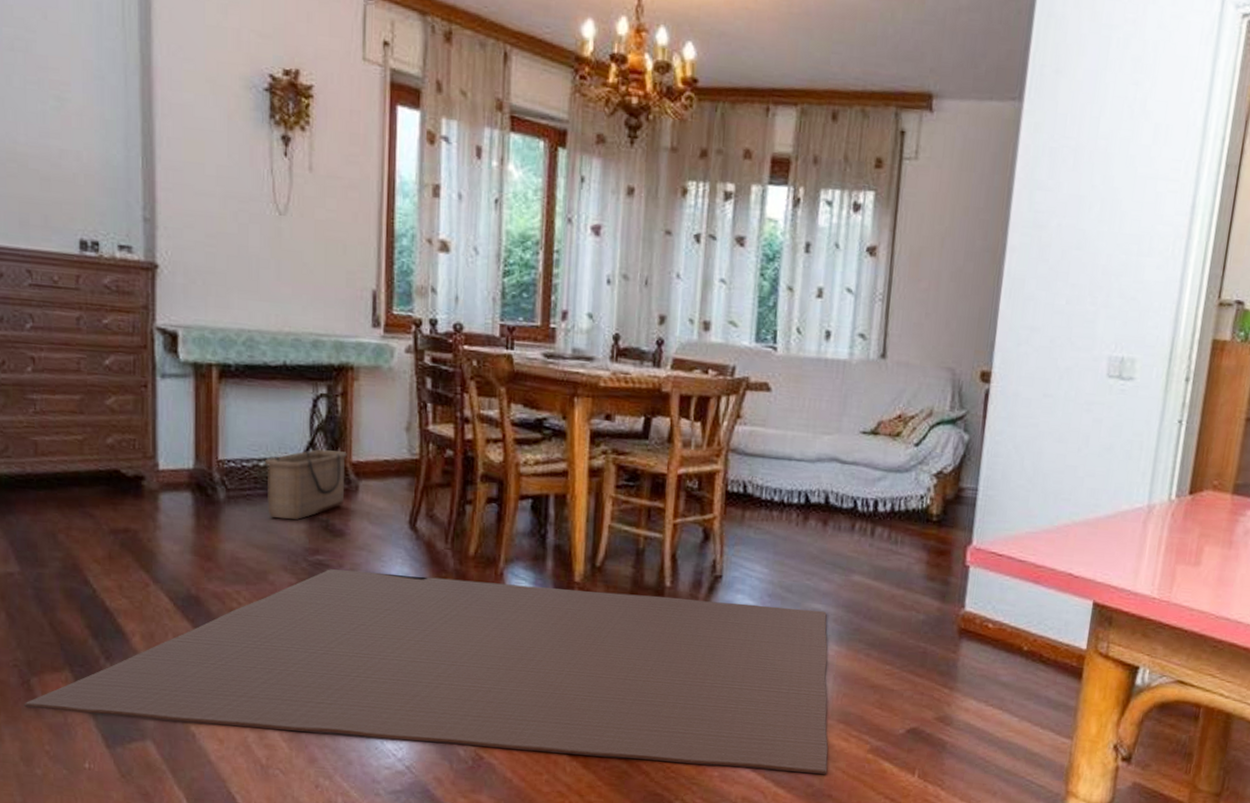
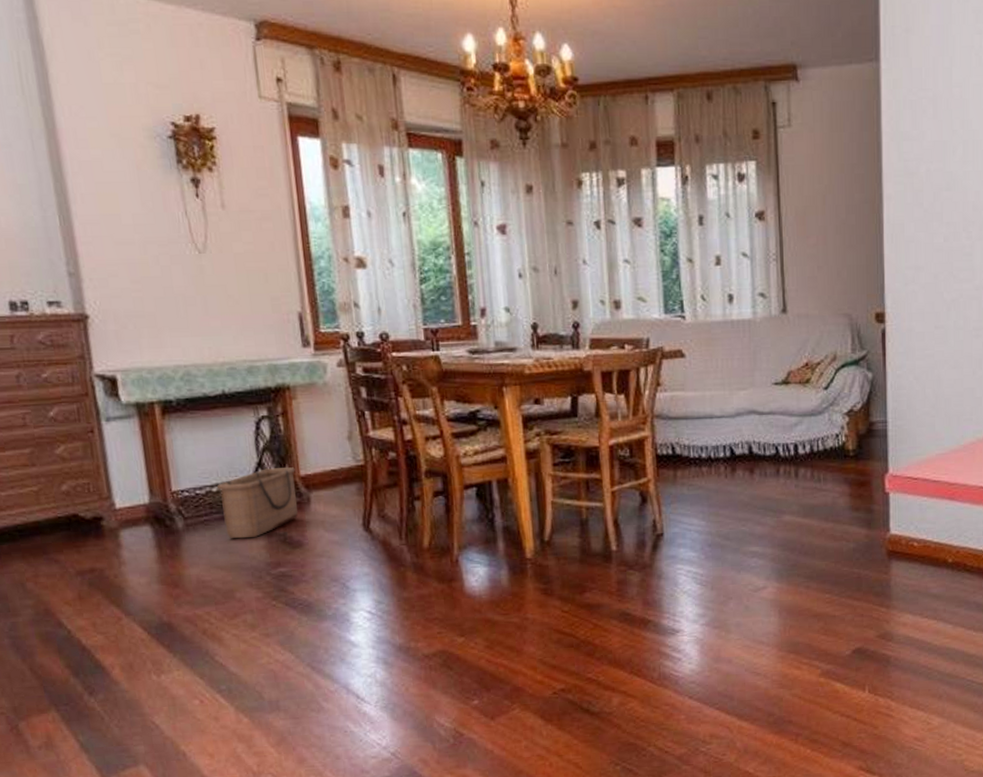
rug: present [24,569,829,774] -> none [15,552,785,752]

